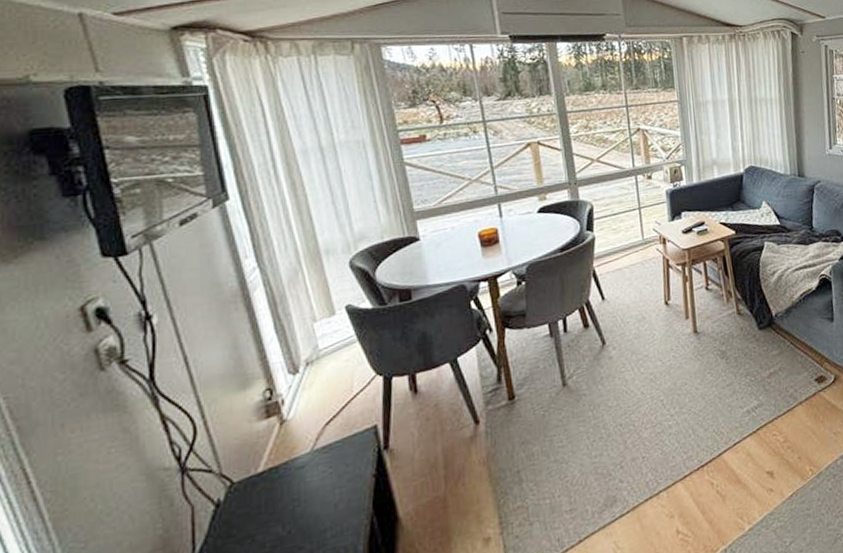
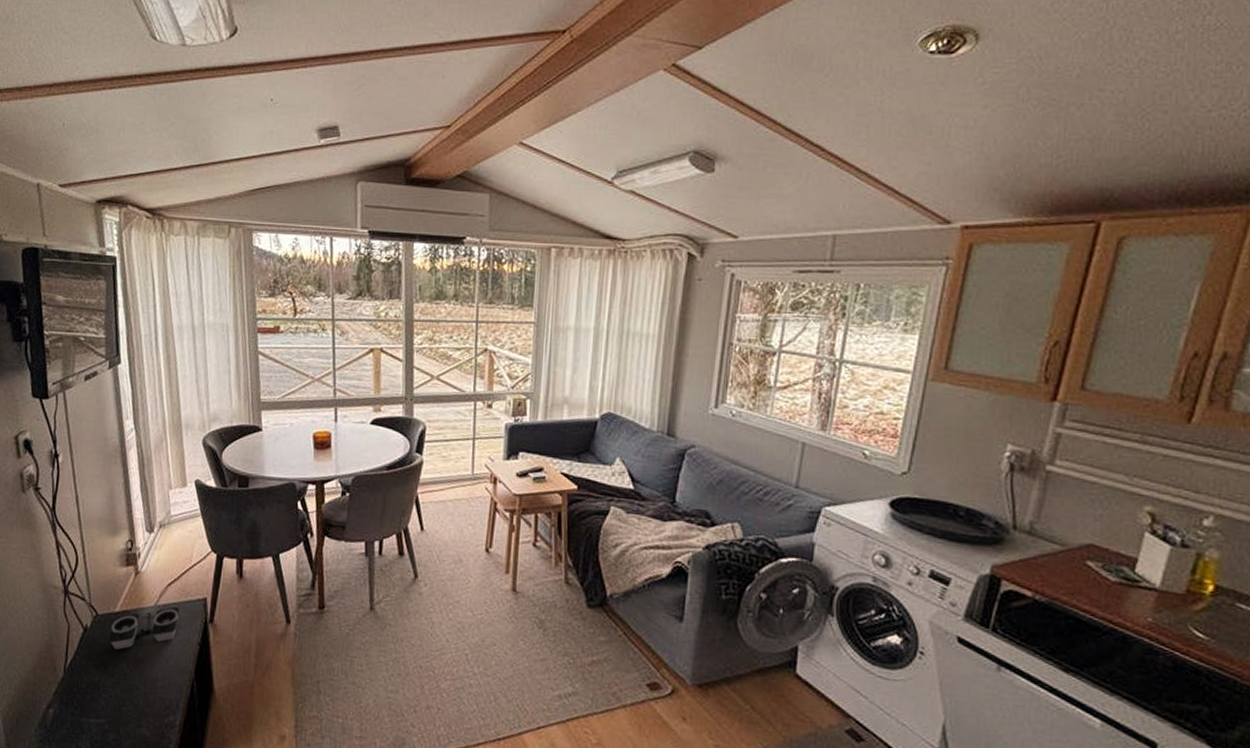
stereo: none [252,444,345,515] -> present [108,606,180,650]

